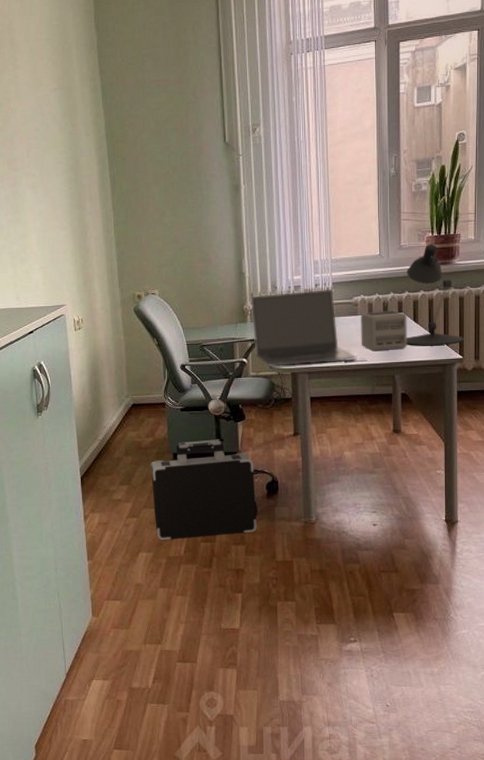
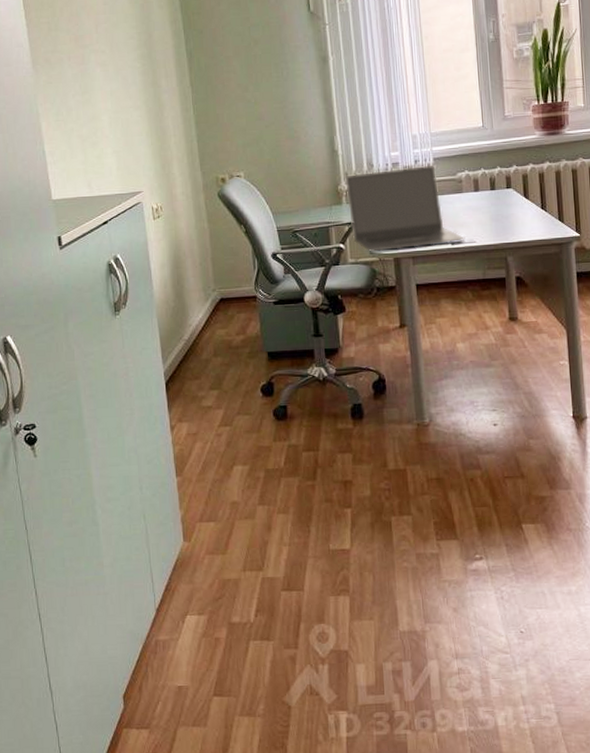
briefcase: present [151,439,257,540] -> none [243,334,365,451]
desk organizer: present [361,310,407,351] -> none [466,186,519,232]
desk lamp: present [406,243,464,346] -> none [512,113,580,225]

